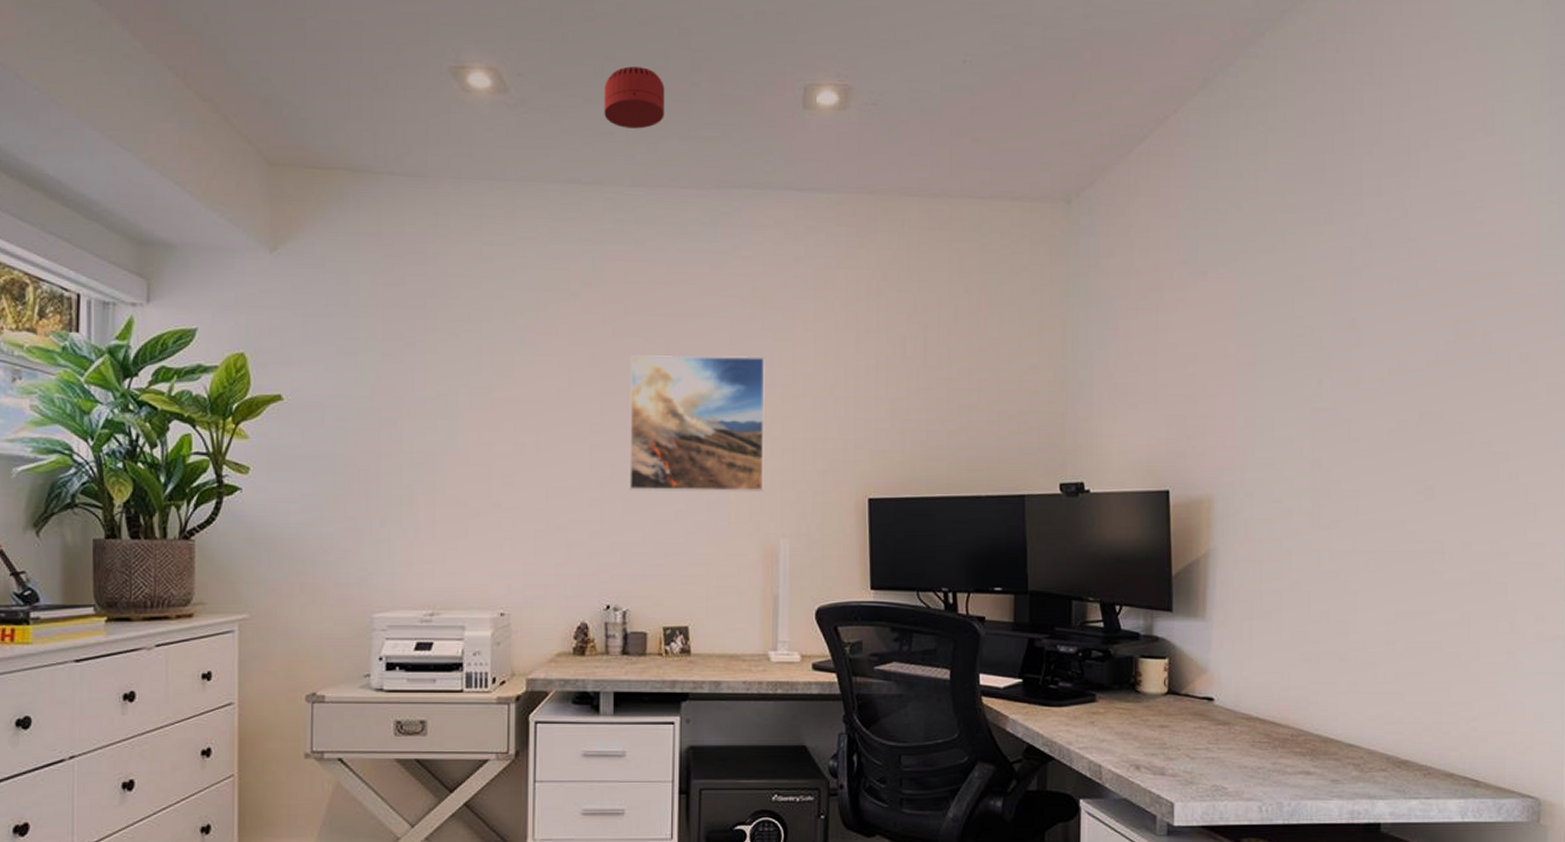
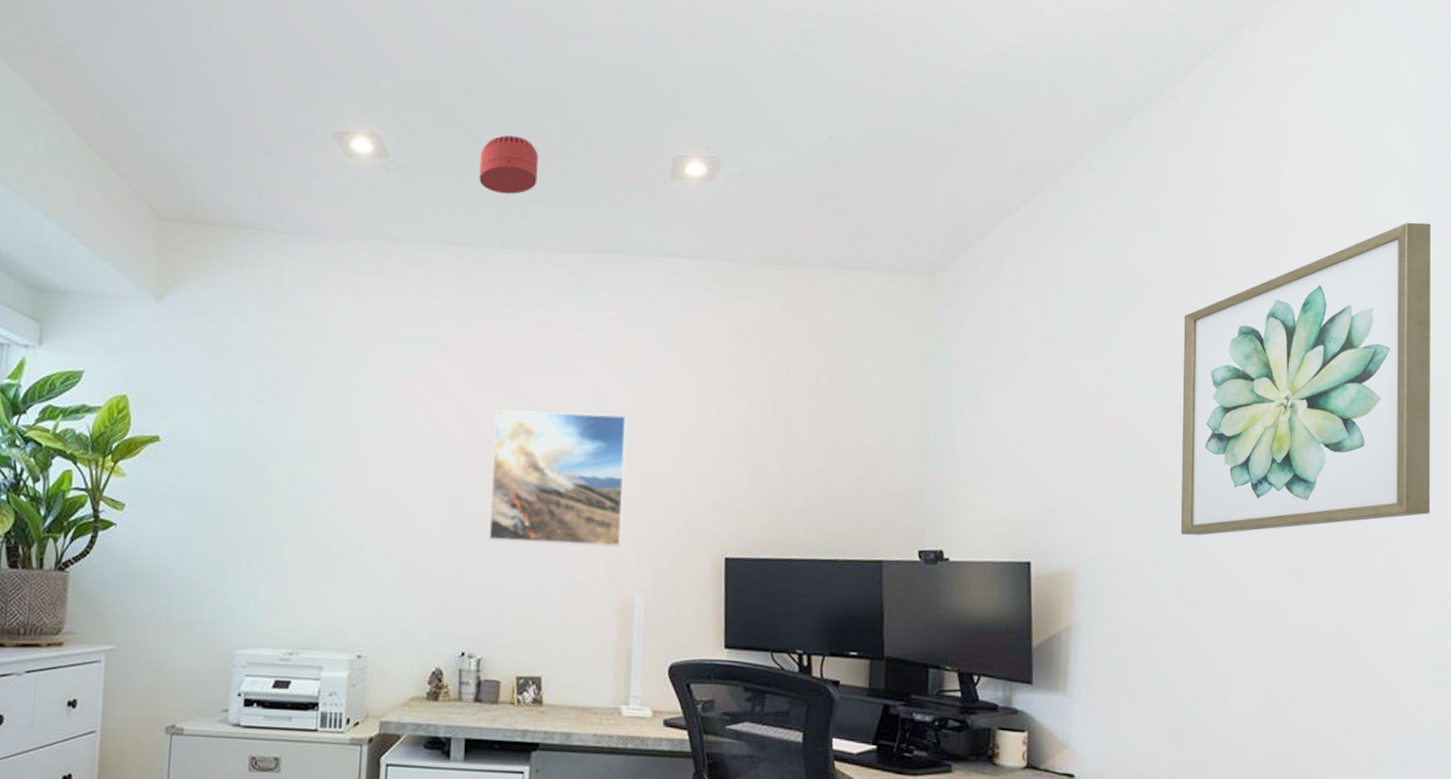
wall art: none [1313,136,1553,457] -> present [1180,222,1431,536]

